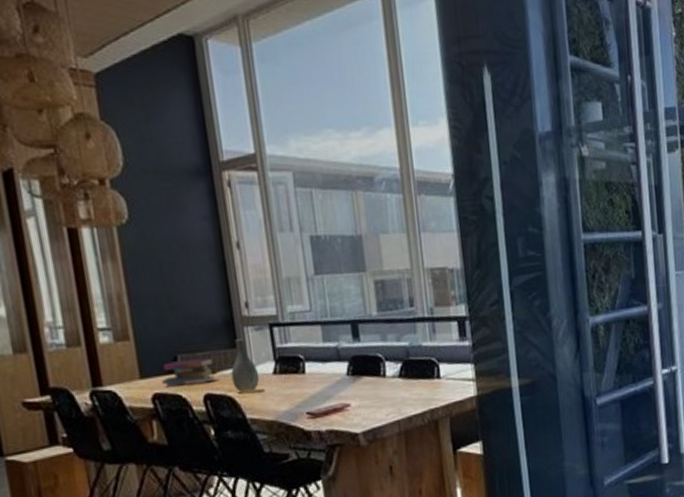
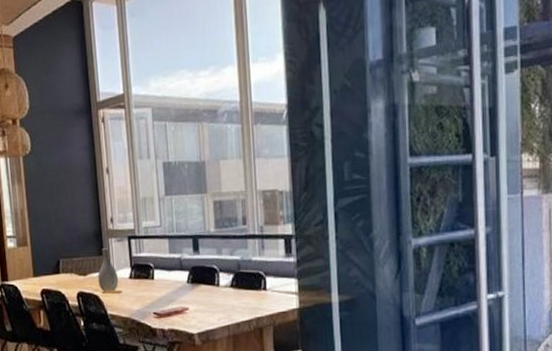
books: present [161,358,215,387] -> none [47,263,86,284]

